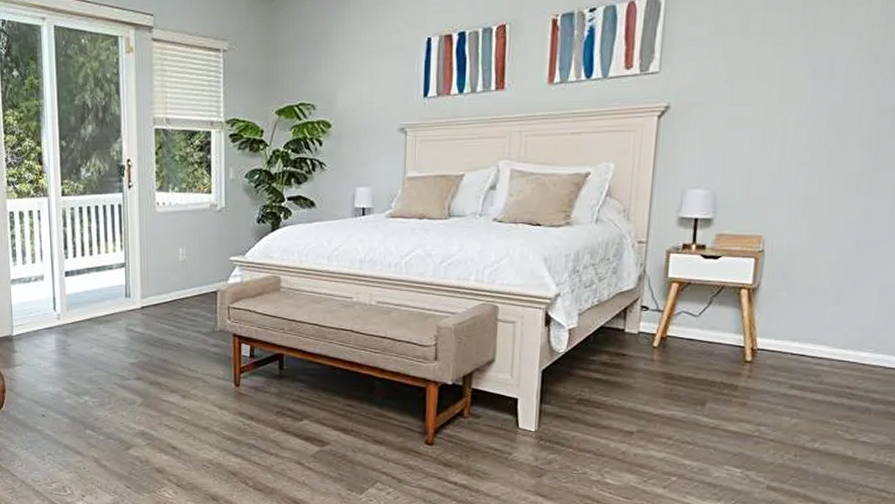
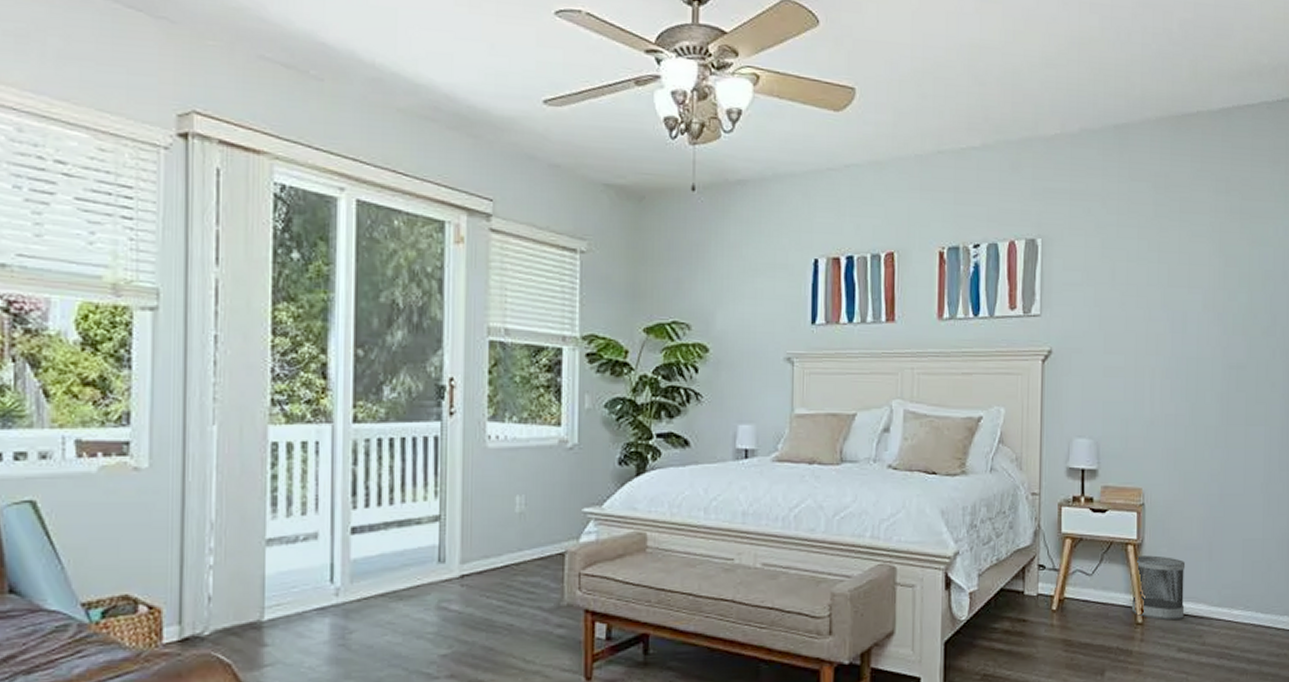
wastebasket: none [739,299,808,360] -> present [1131,555,1186,621]

